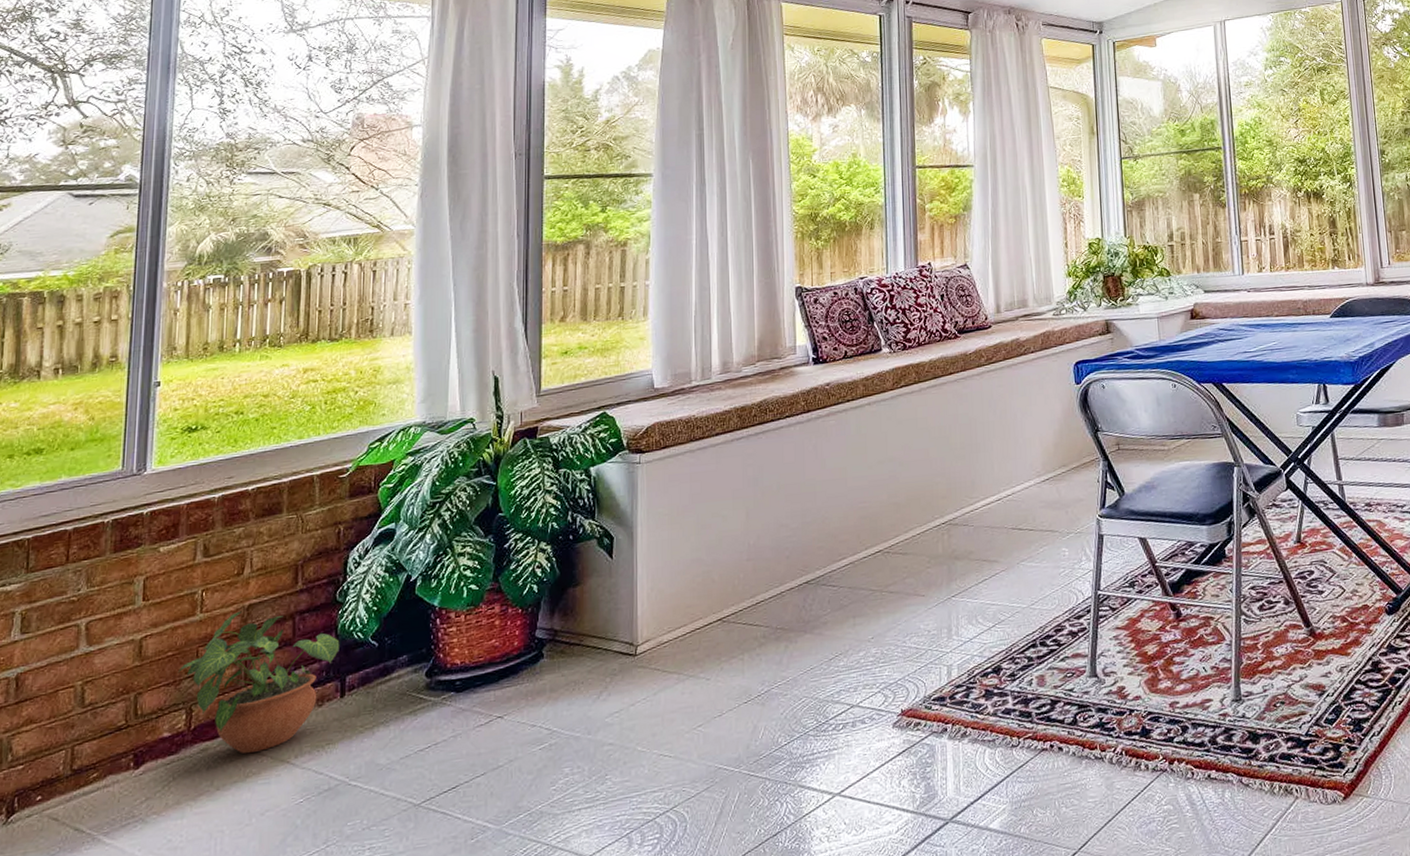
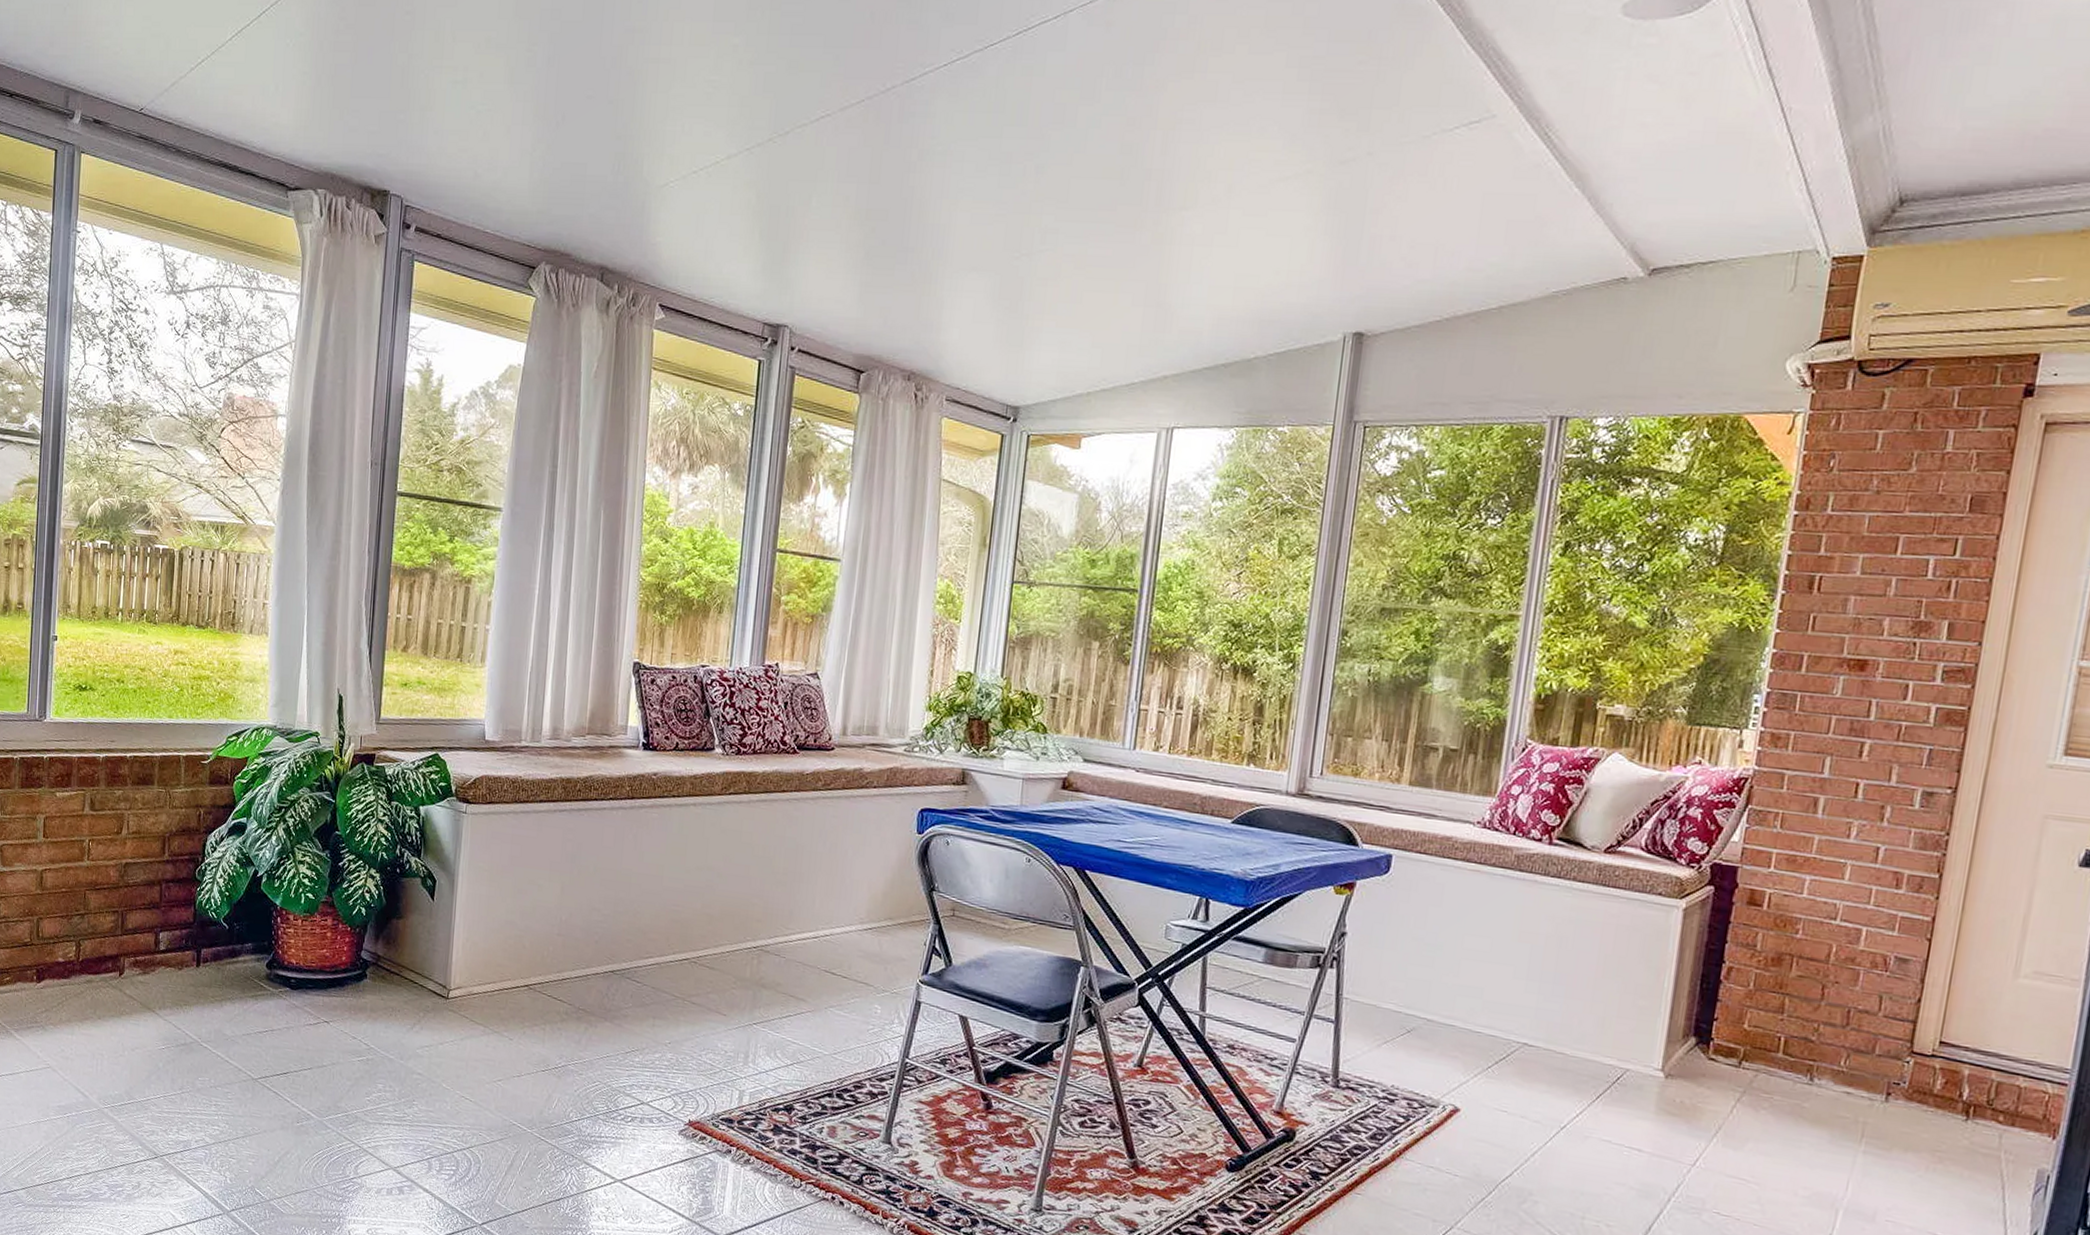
potted plant: present [177,610,340,754] -> none [69,866,197,996]

